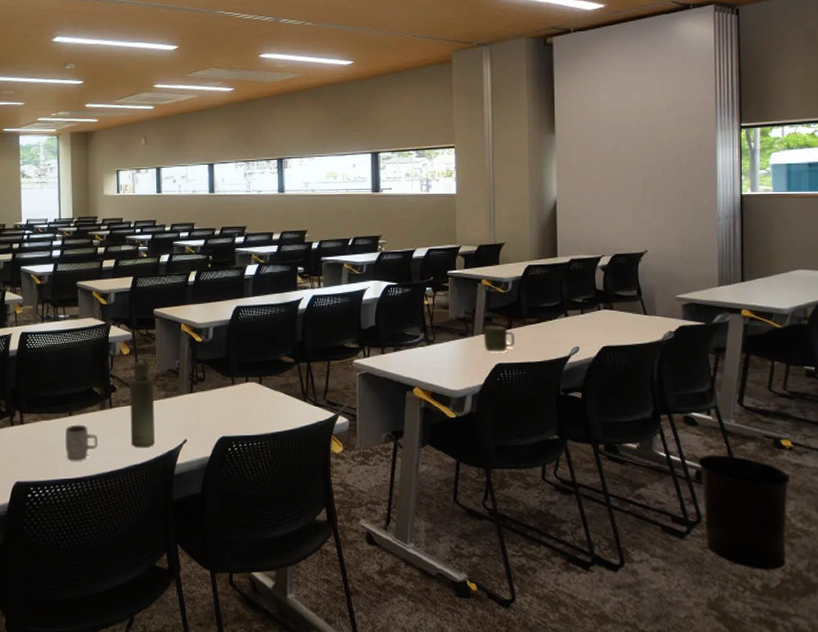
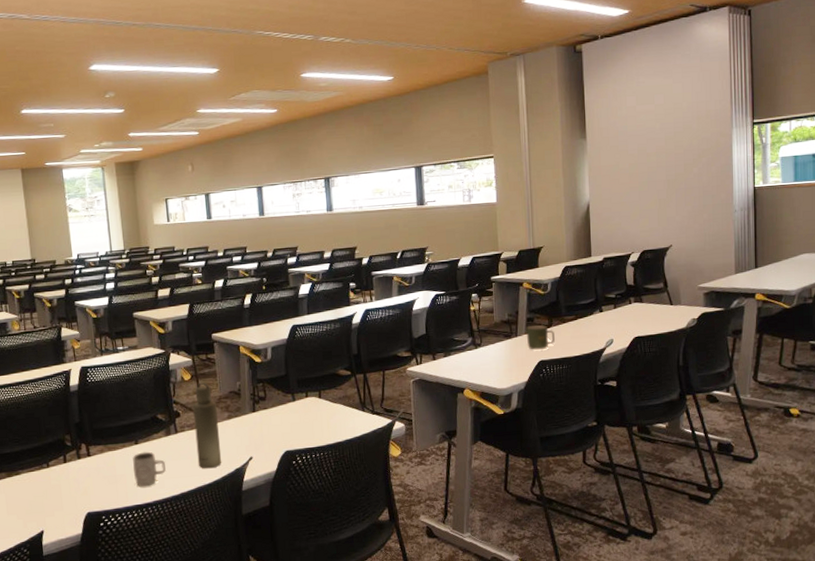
waste bin: present [698,454,791,570] -> none [719,426,798,525]

